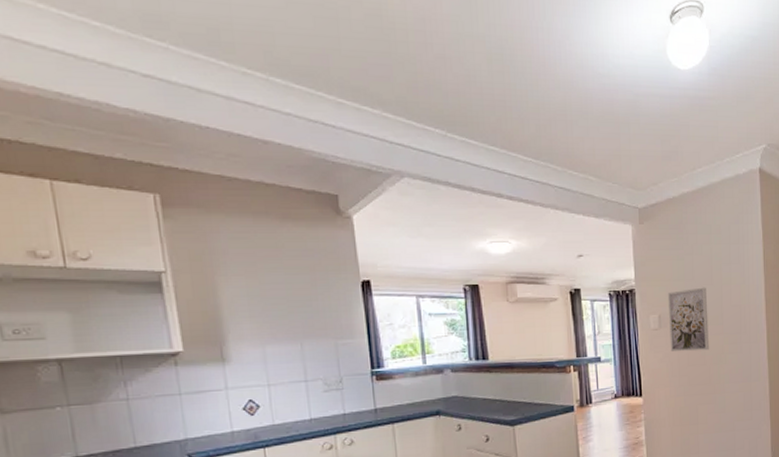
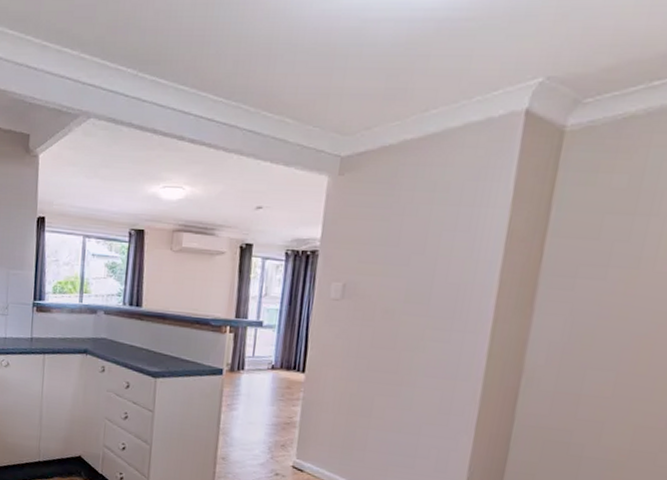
wall art: present [667,287,709,352] -> none [351,256,414,333]

